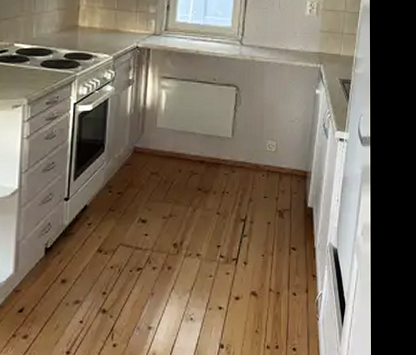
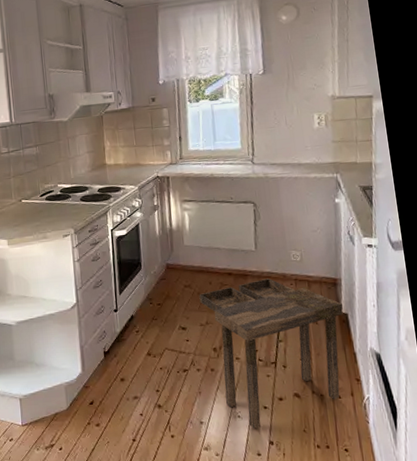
side table: none [165,168,309,332] -> present [199,278,343,429]

